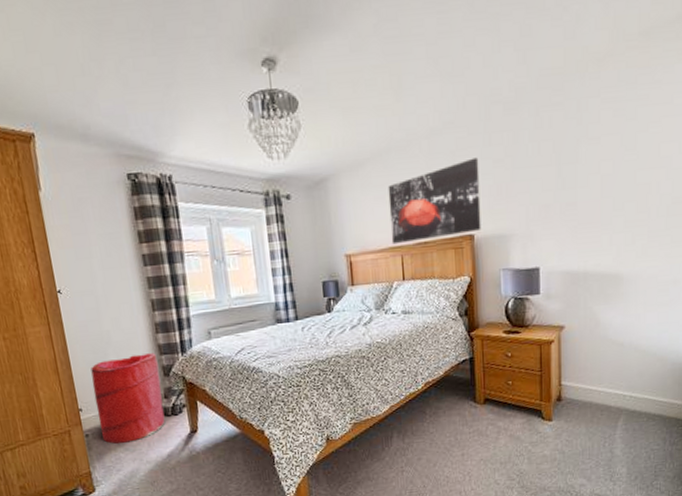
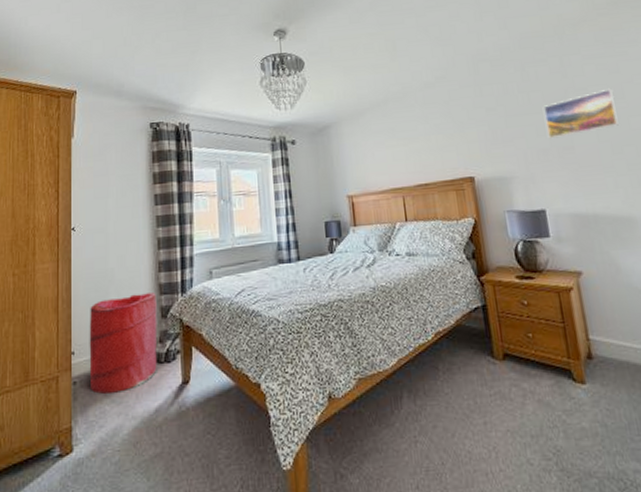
wall art: present [388,157,482,245] -> none [387,107,481,186]
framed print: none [553,137,625,194] -> present [543,88,619,139]

